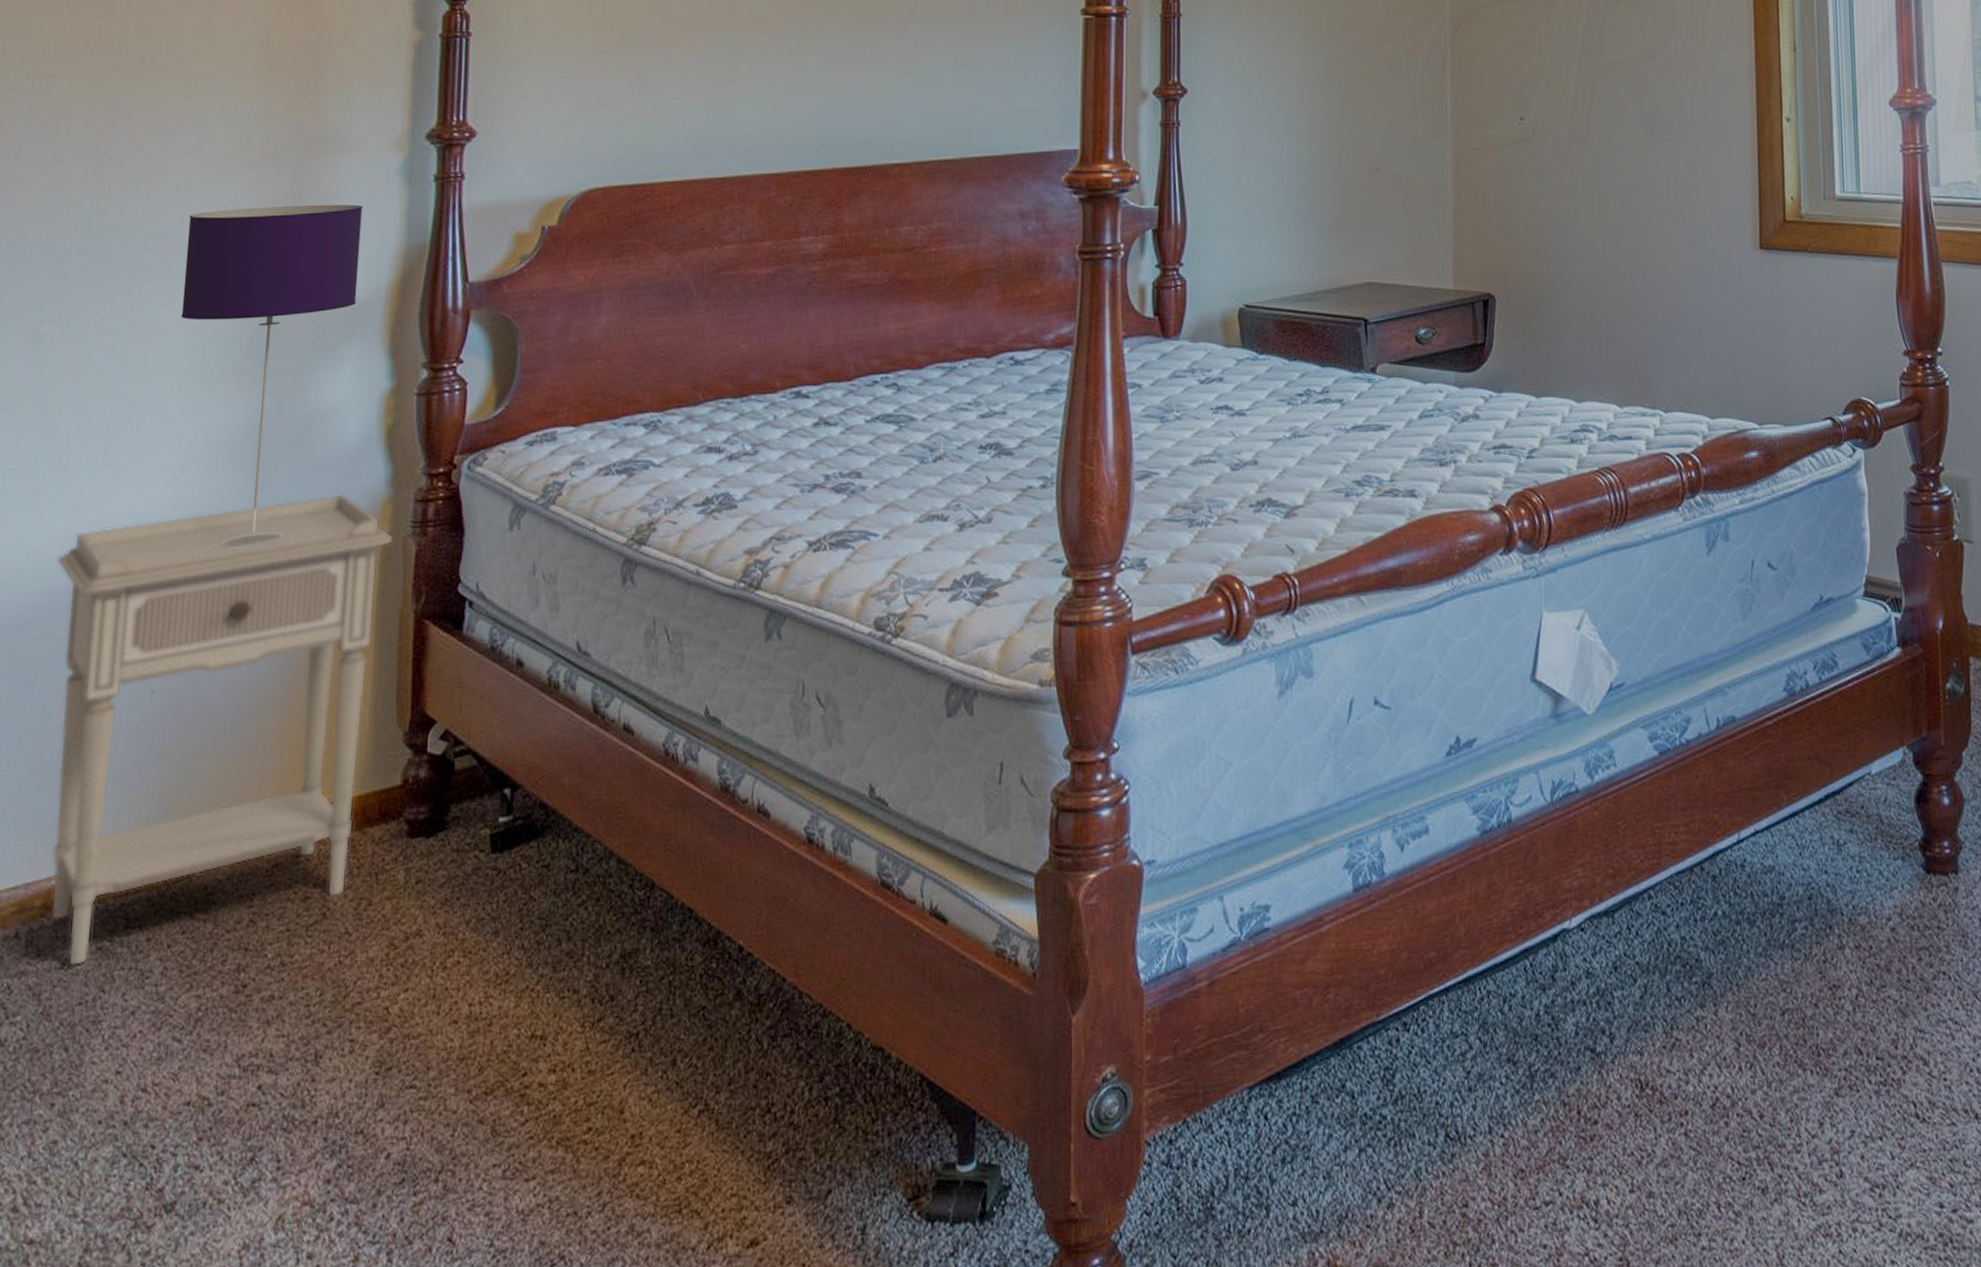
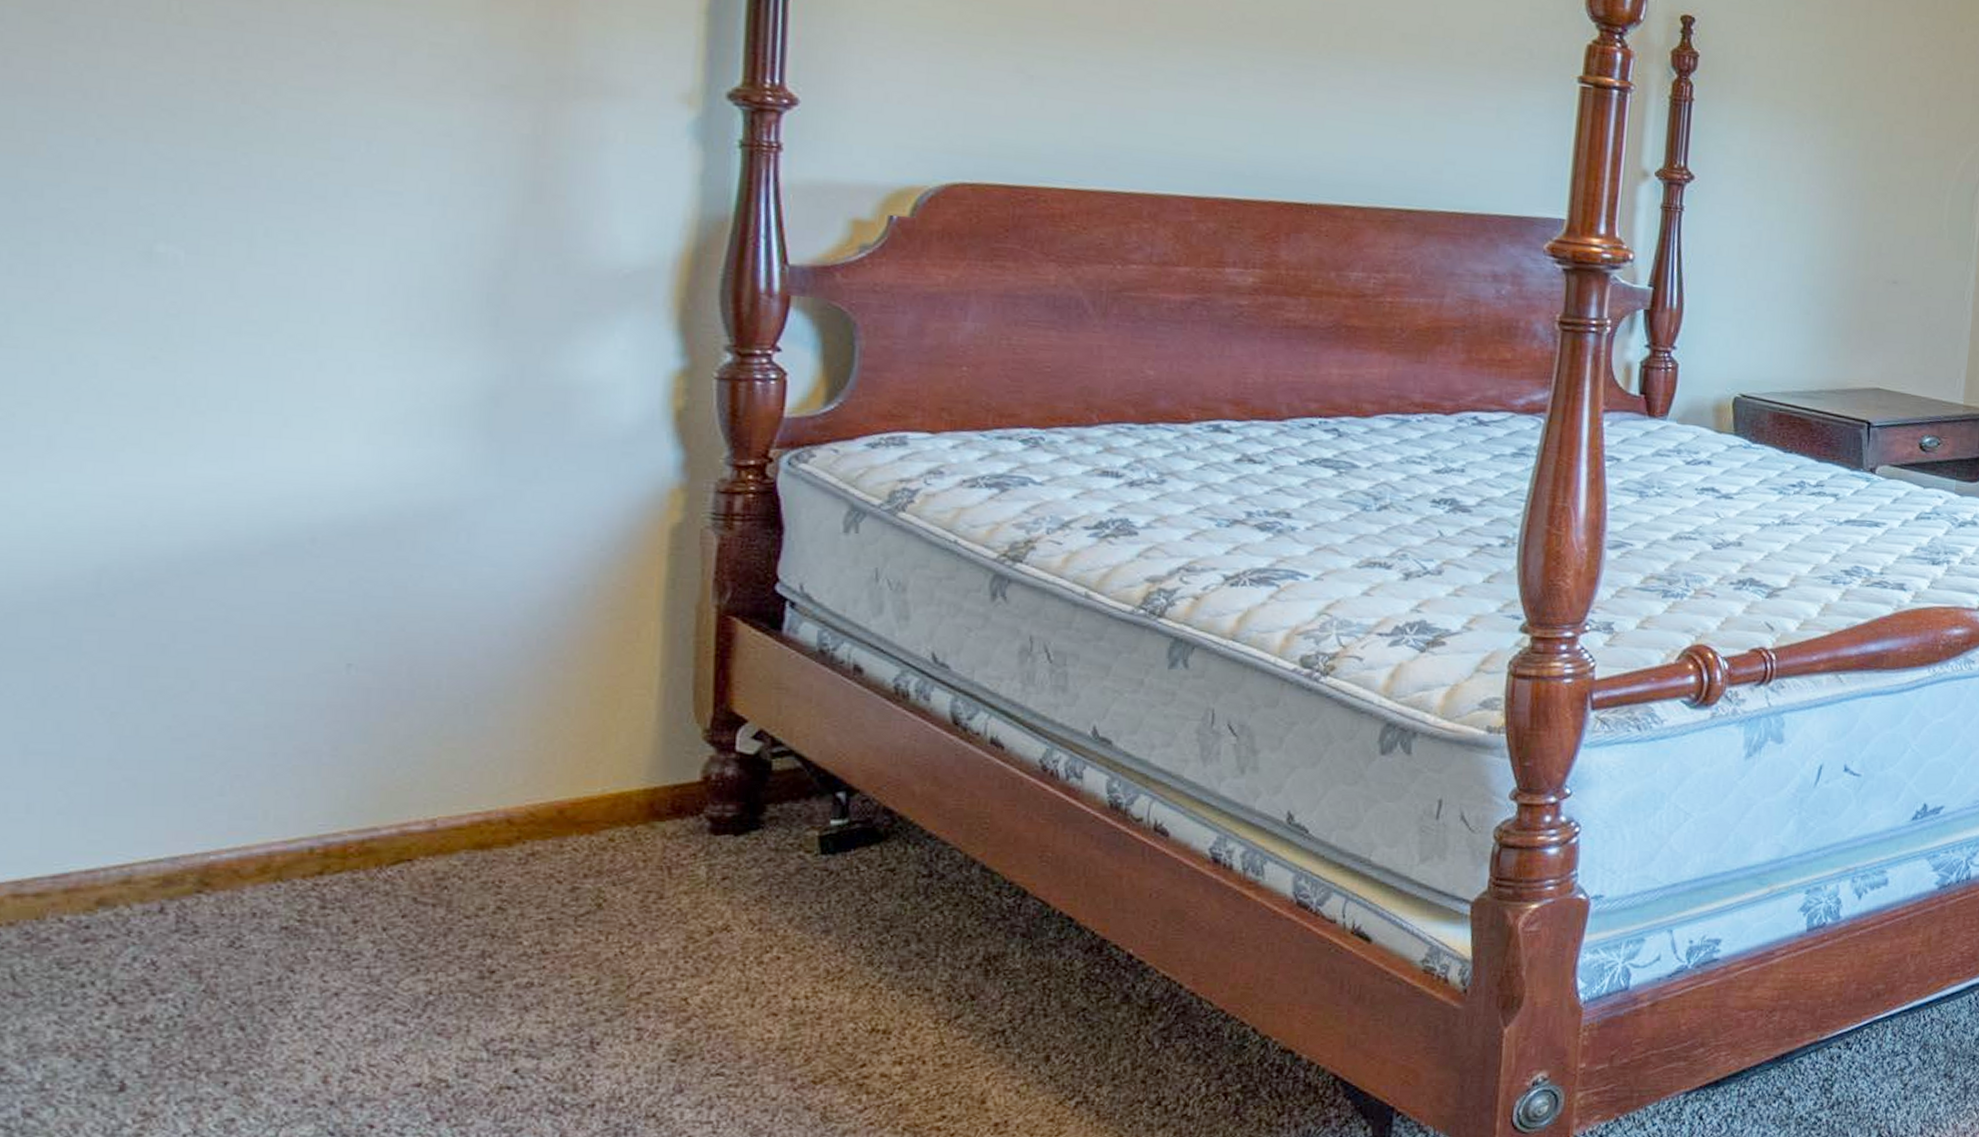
nightstand: present [51,493,392,967] -> none [198,474,685,945]
table lamp: present [181,204,363,547] -> none [373,140,637,520]

